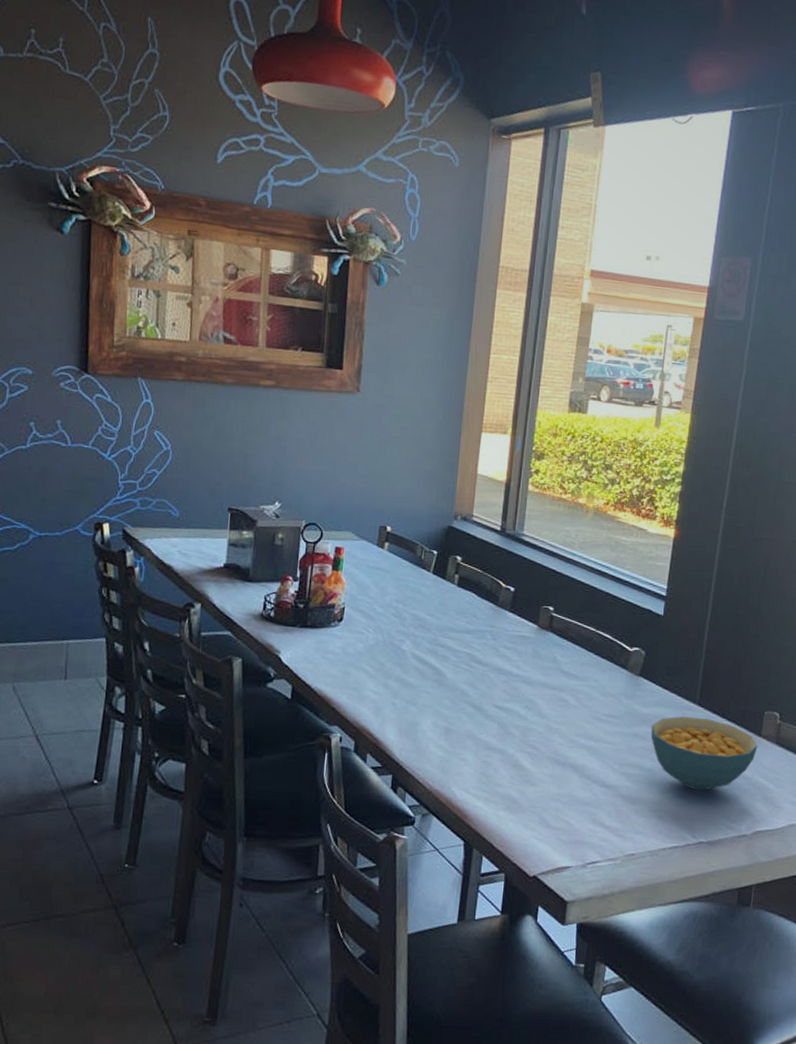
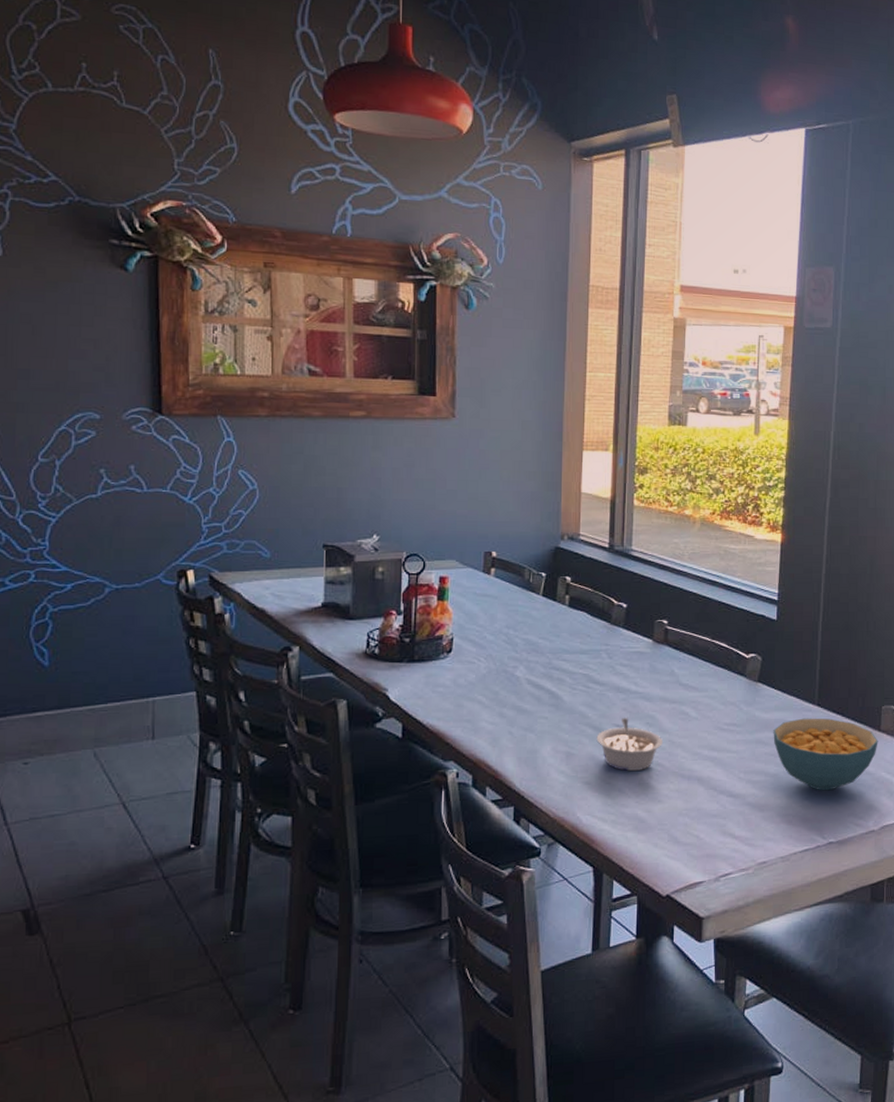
legume: none [475,700,540,753] -> present [596,718,662,772]

